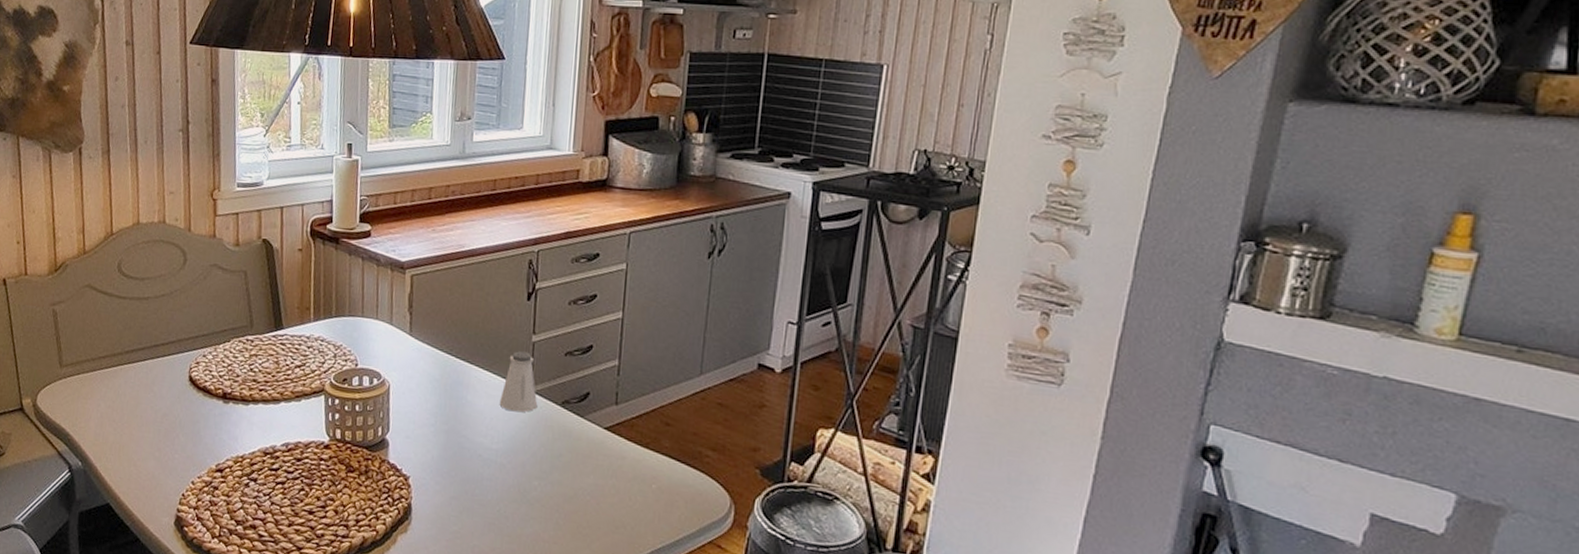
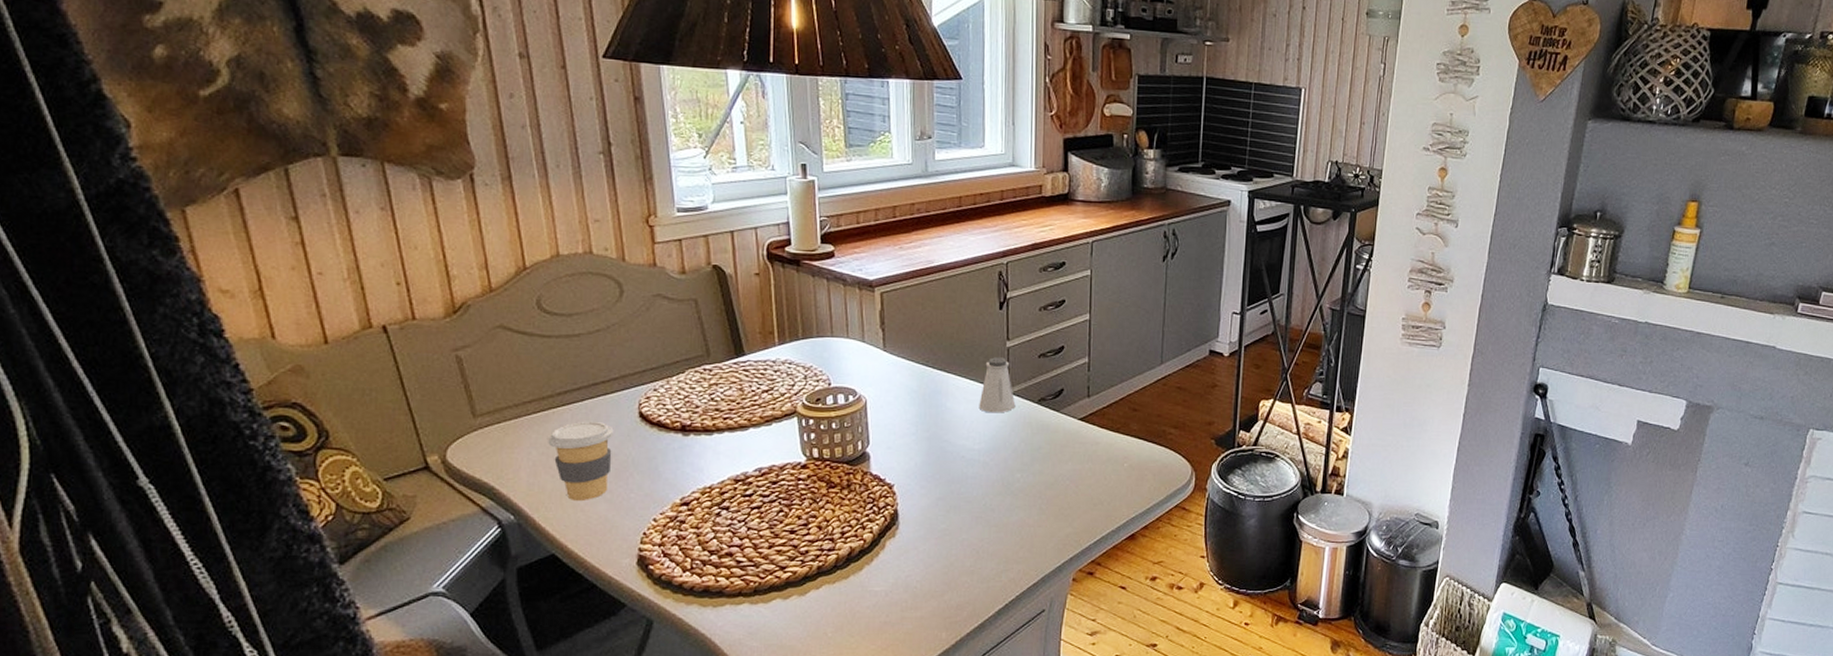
coffee cup: none [113,380,167,456] -> present [547,421,614,502]

